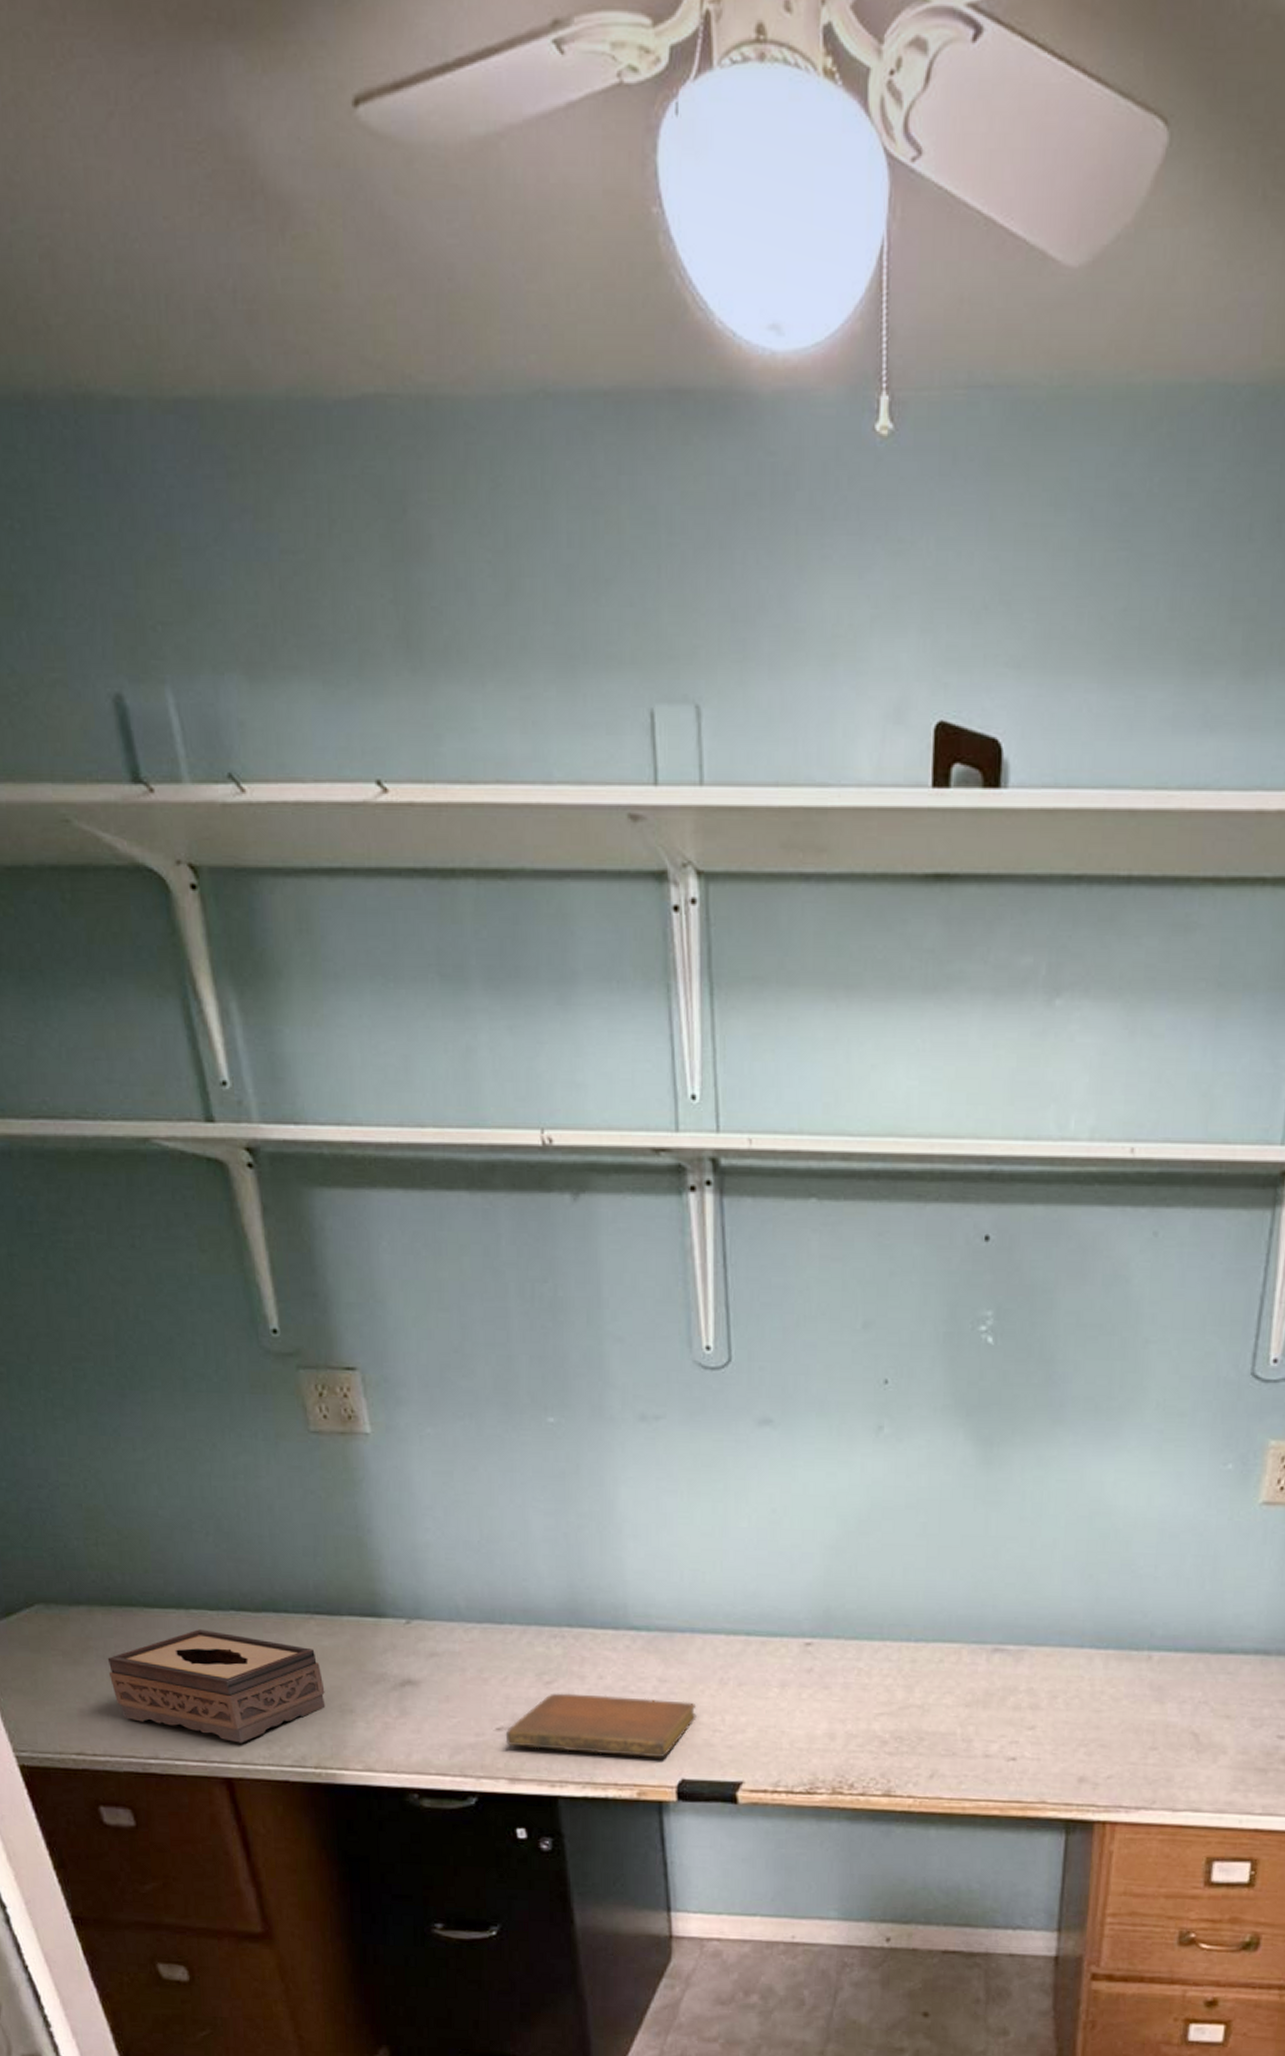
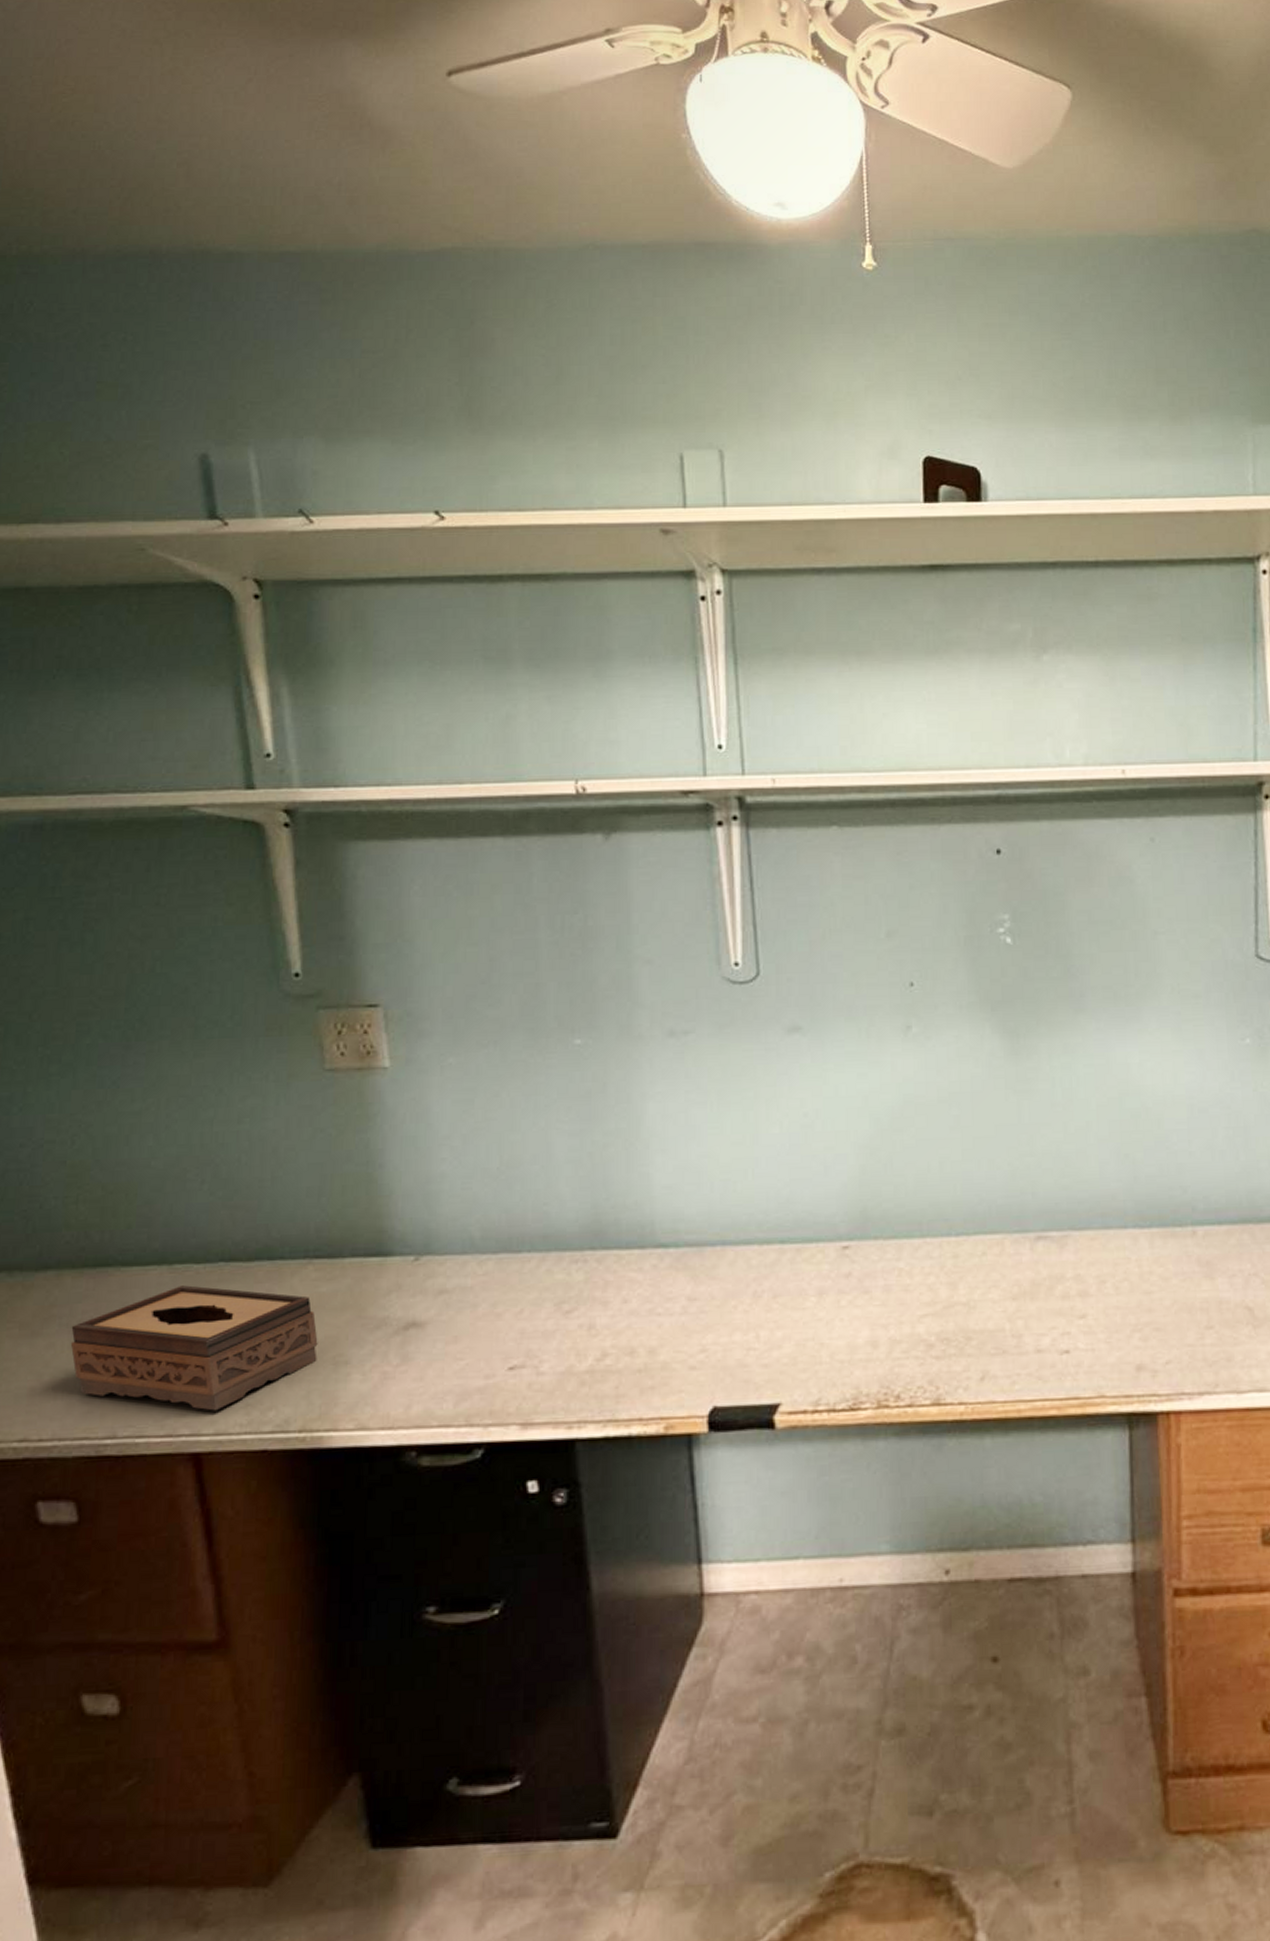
notebook: present [505,1693,697,1758] -> none [518,1319,729,1387]

